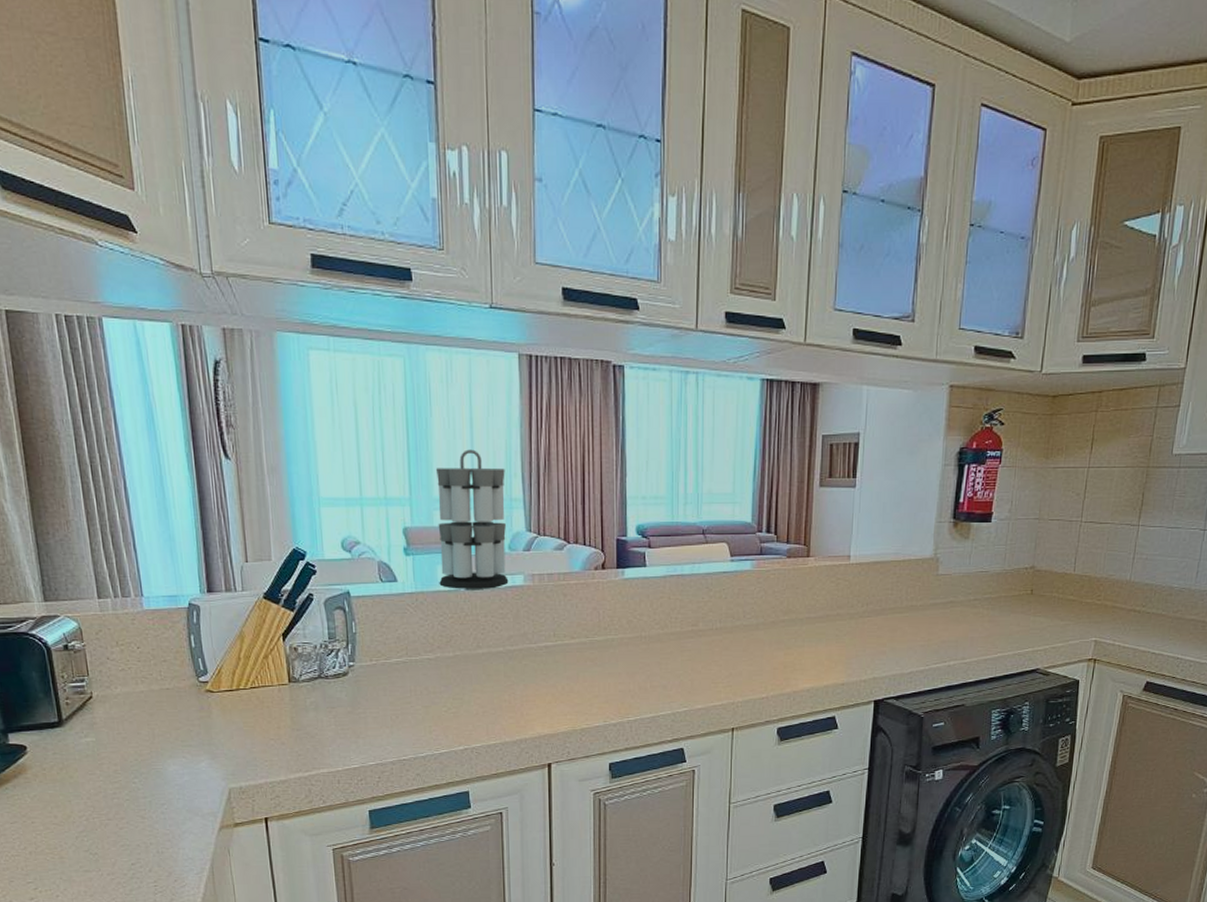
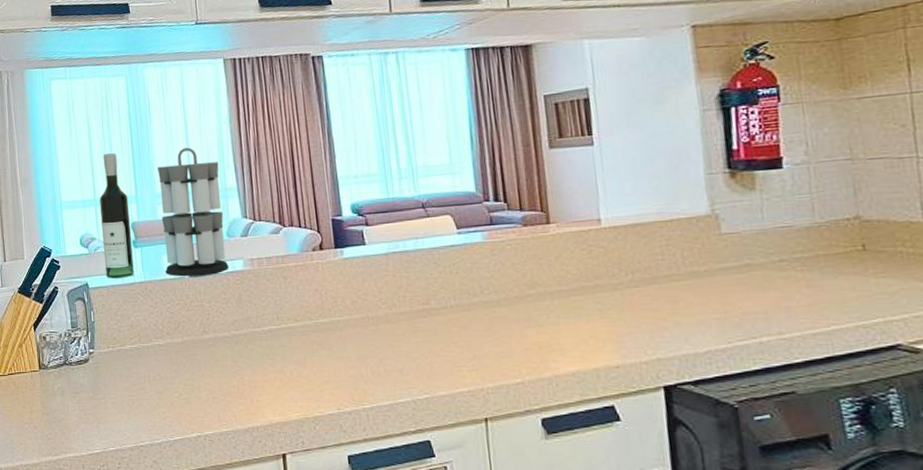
bottle: none [367,446,404,589] -> present [99,153,134,280]

